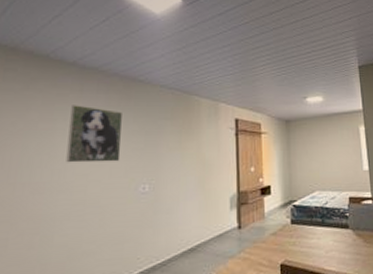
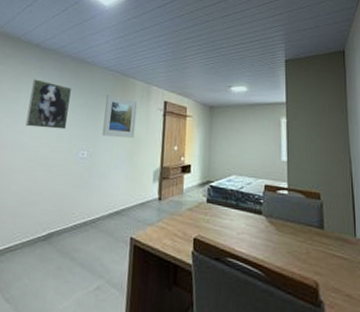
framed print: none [165,117,205,165] -> present [102,95,138,139]

